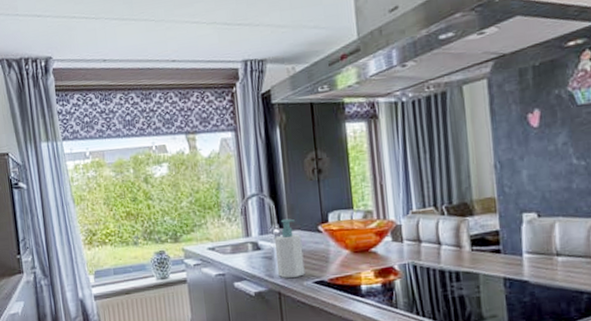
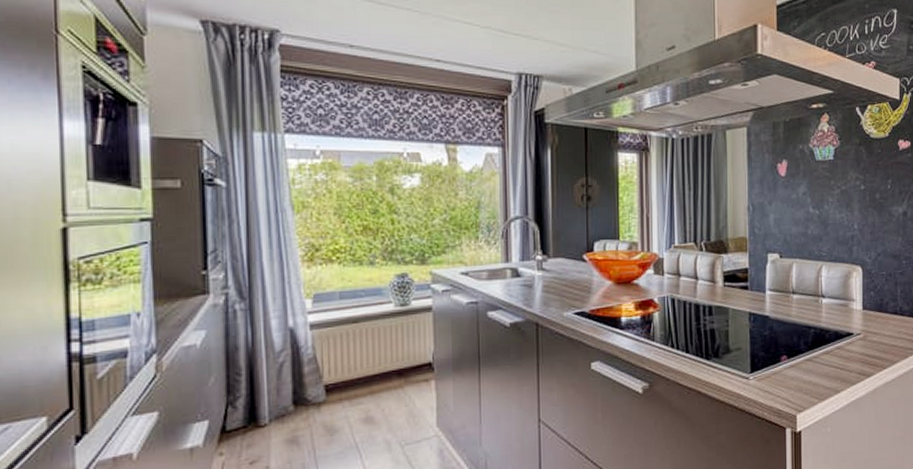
soap bottle: present [274,218,305,278] -> none [536,245,566,309]

